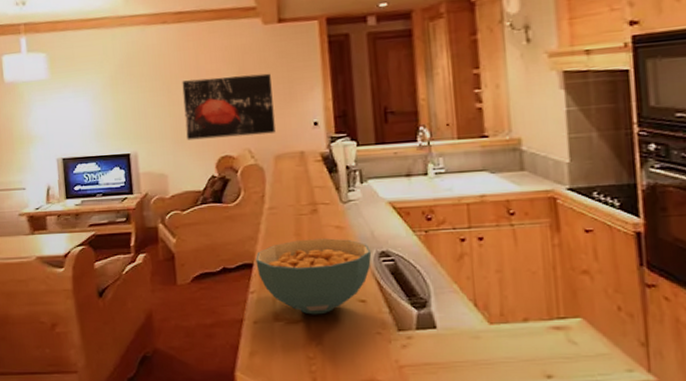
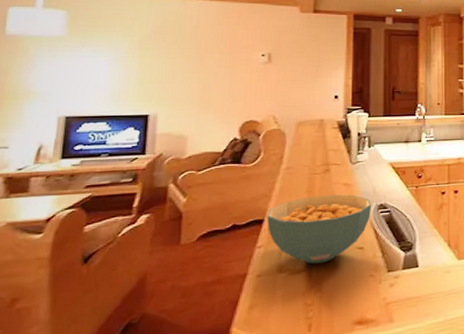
wall art: present [182,73,276,140] -> none [213,51,302,105]

